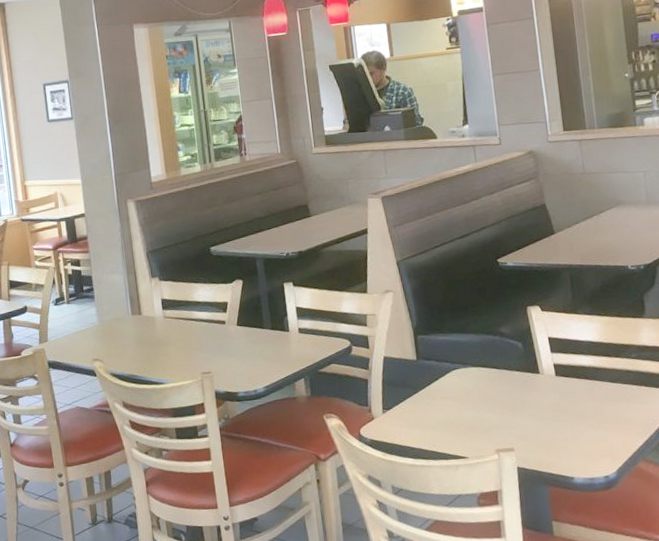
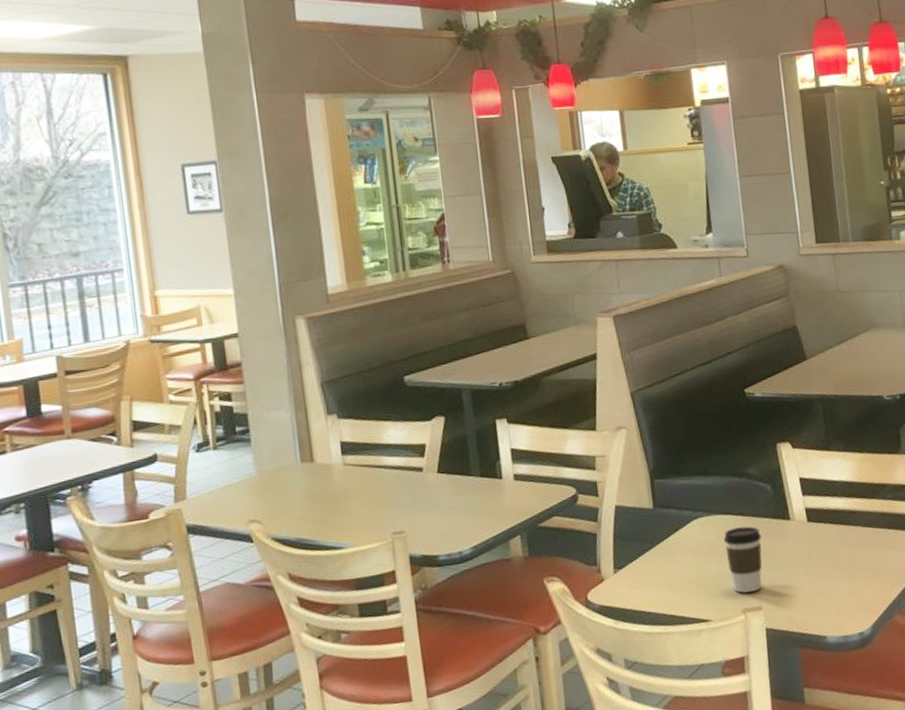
coffee cup: none [478,378,514,436] -> present [723,526,762,593]

